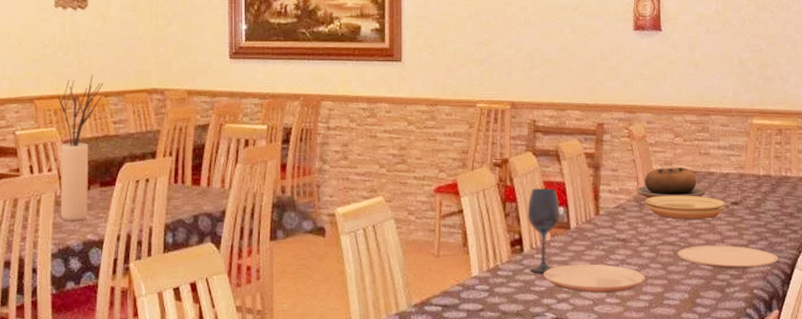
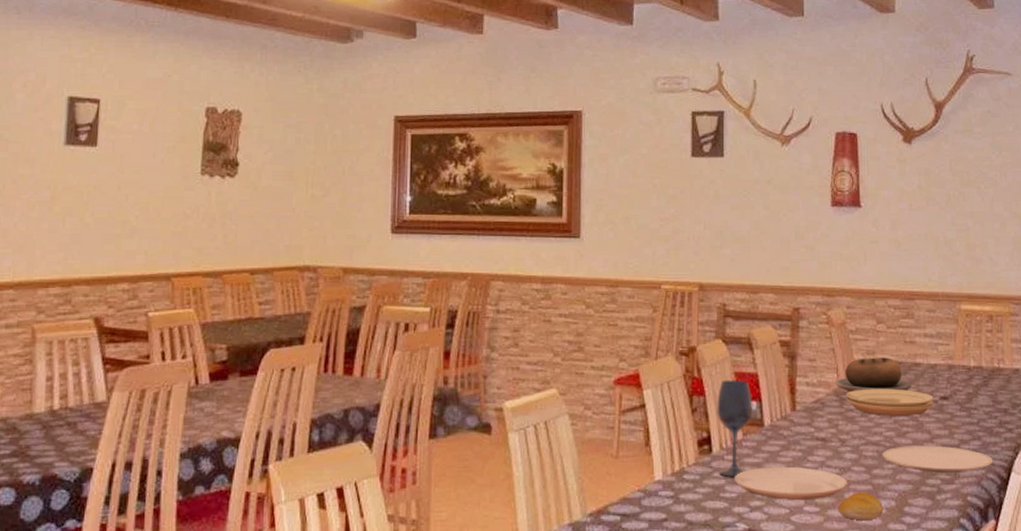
vase: present [58,74,104,221] -> none [193,249,251,415]
bread roll: none [636,285,678,310] -> present [837,491,884,520]

